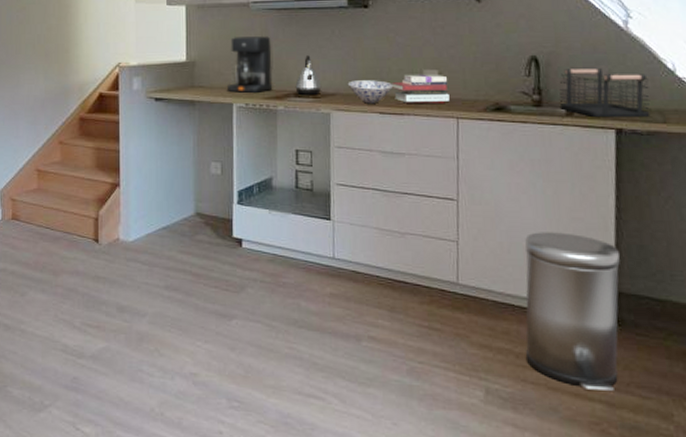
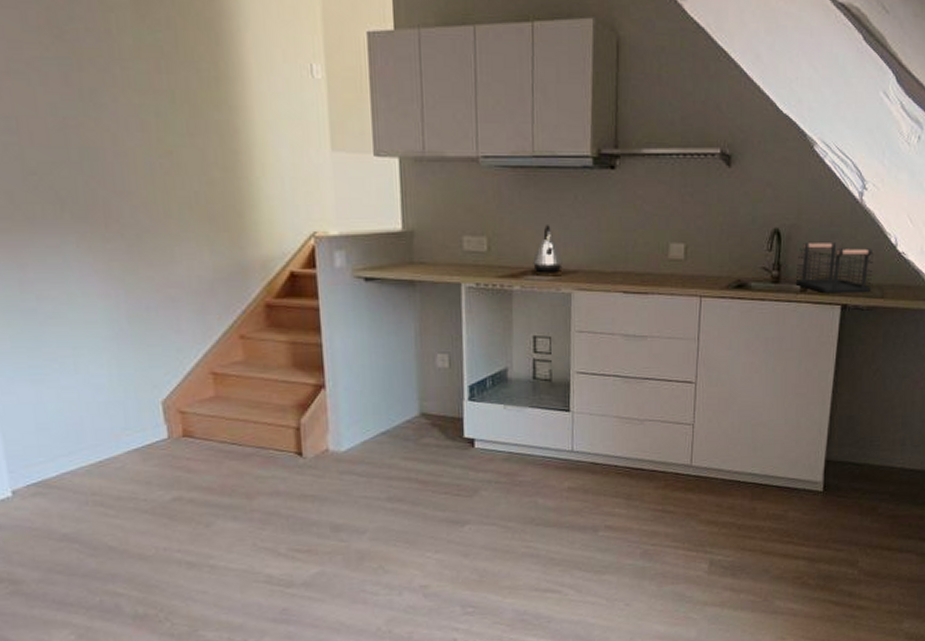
coffee maker: present [226,35,272,94] -> none [453,199,507,271]
bowl: present [347,80,394,104] -> none [590,255,639,282]
books: present [392,74,450,105] -> none [637,248,694,282]
pedal bin: present [524,232,620,392] -> none [746,408,832,551]

